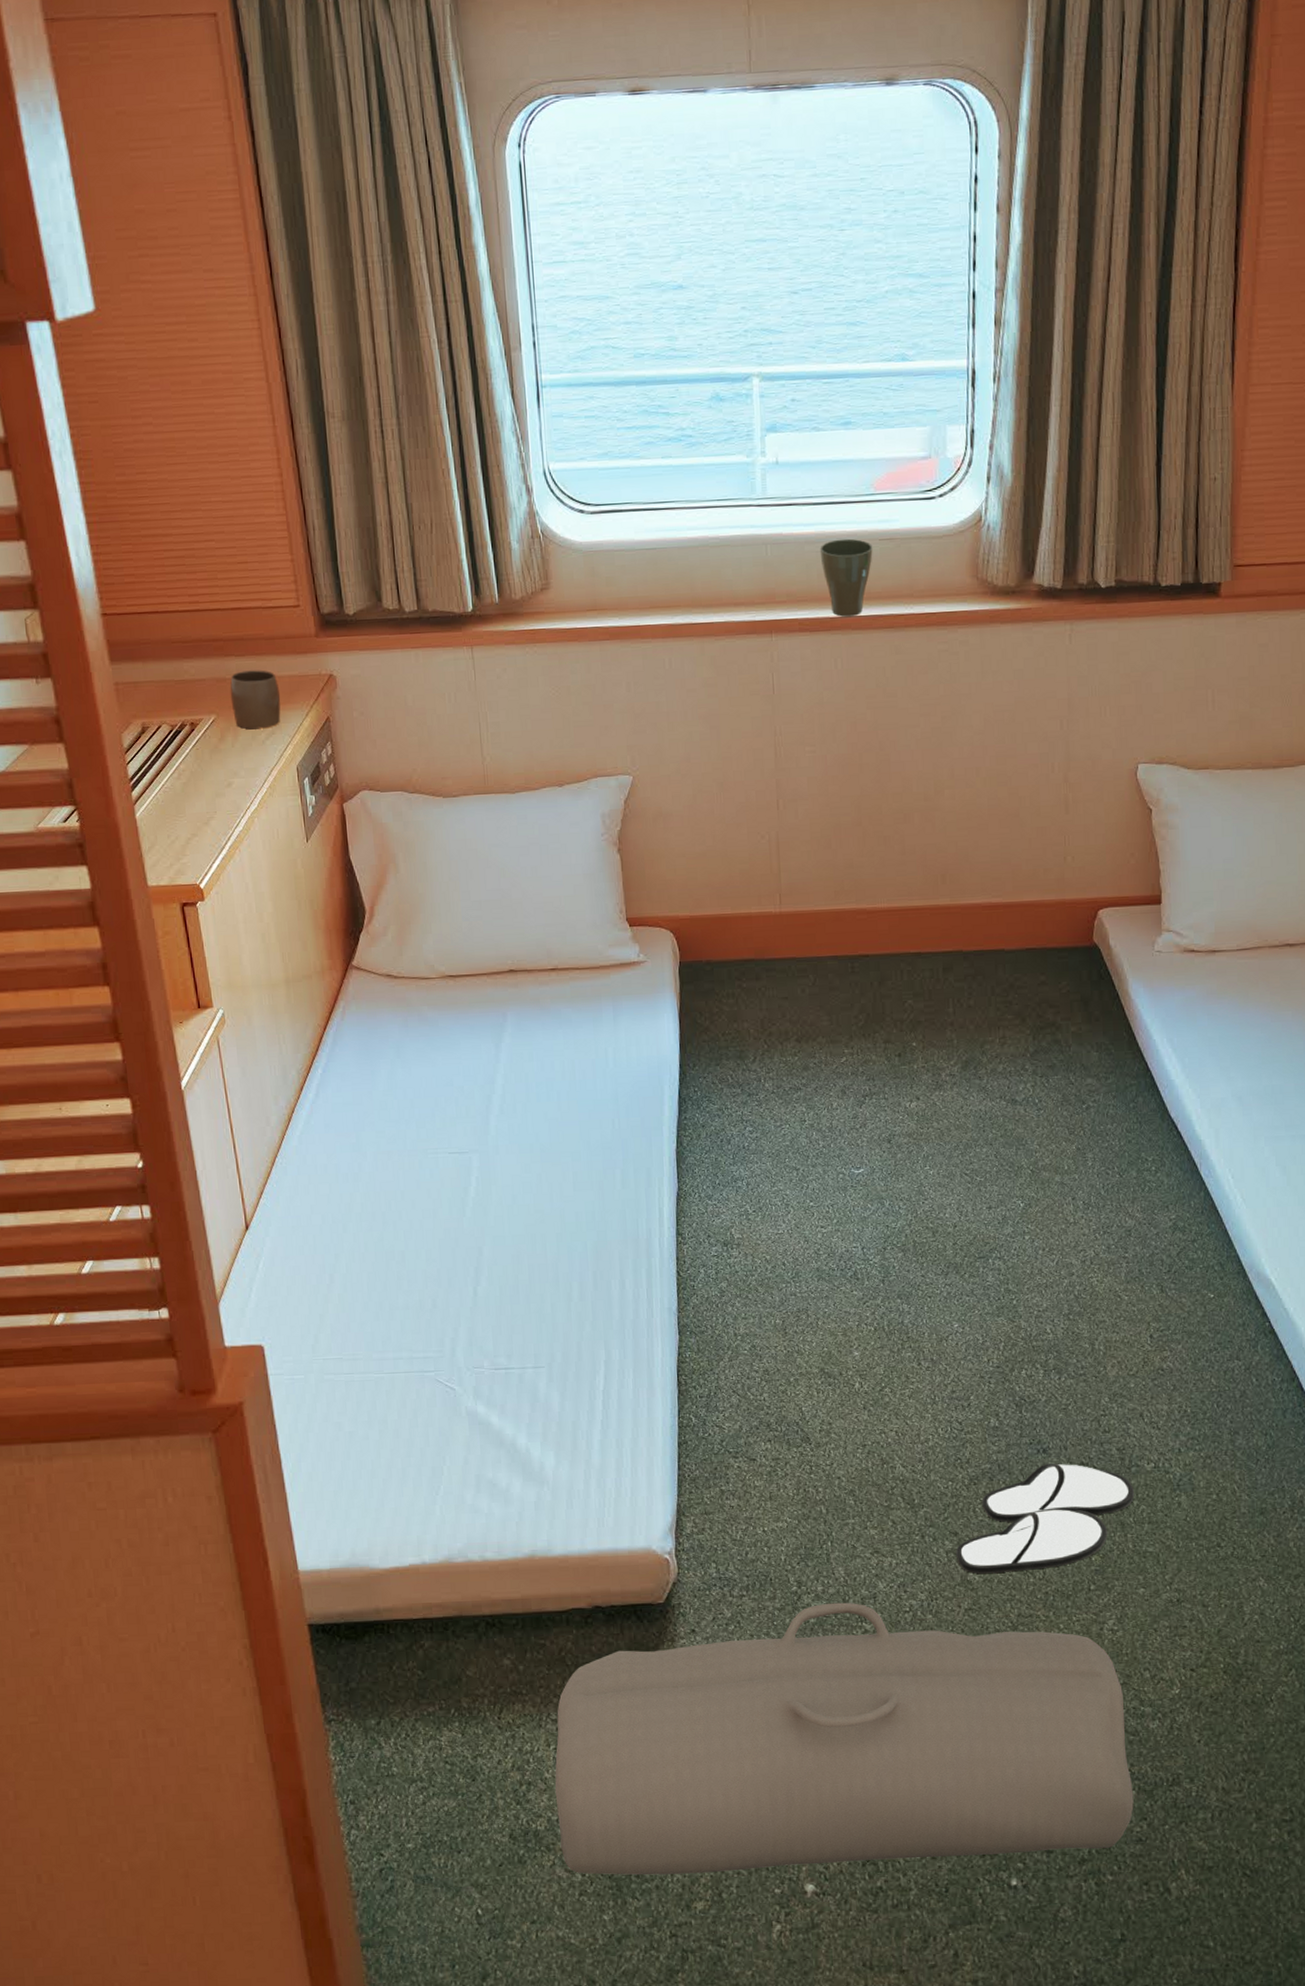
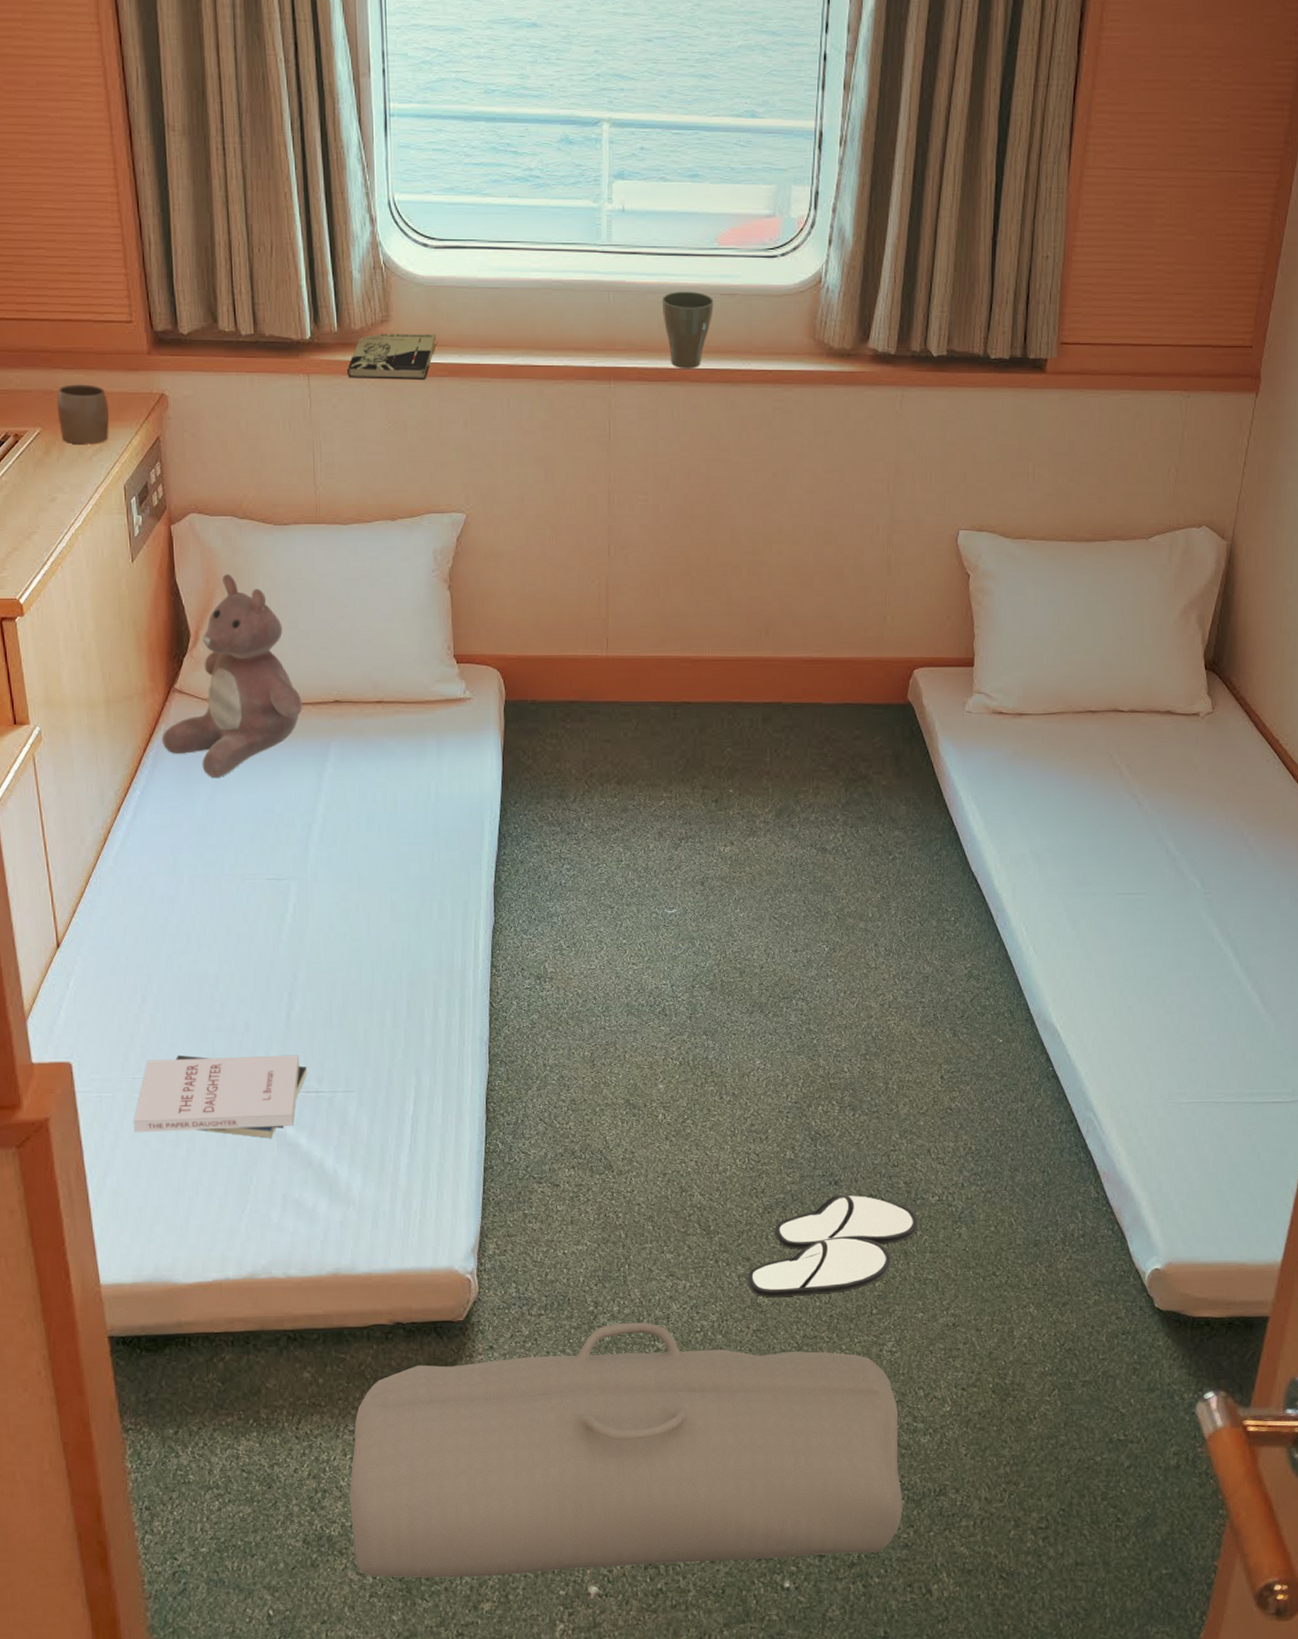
books: none [326,1331,497,1418] -> present [134,1055,308,1138]
stuffed animal: none [341,849,478,1053] -> present [161,574,302,778]
book: none [509,599,597,648] -> present [347,334,437,381]

